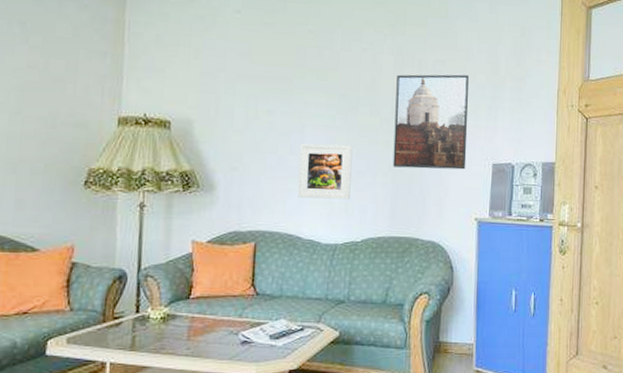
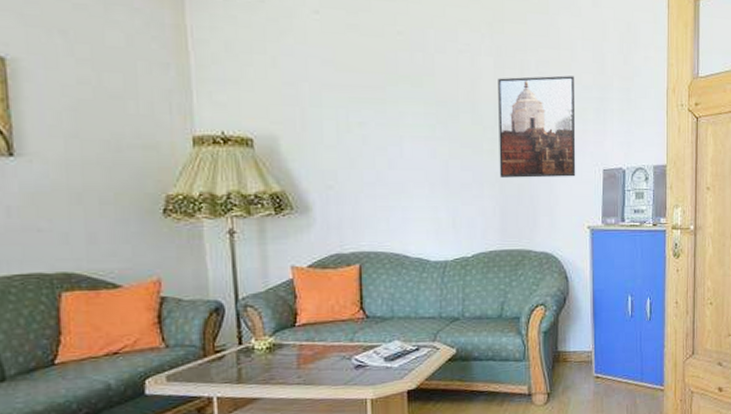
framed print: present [297,144,353,200] -> none [399,156,457,214]

